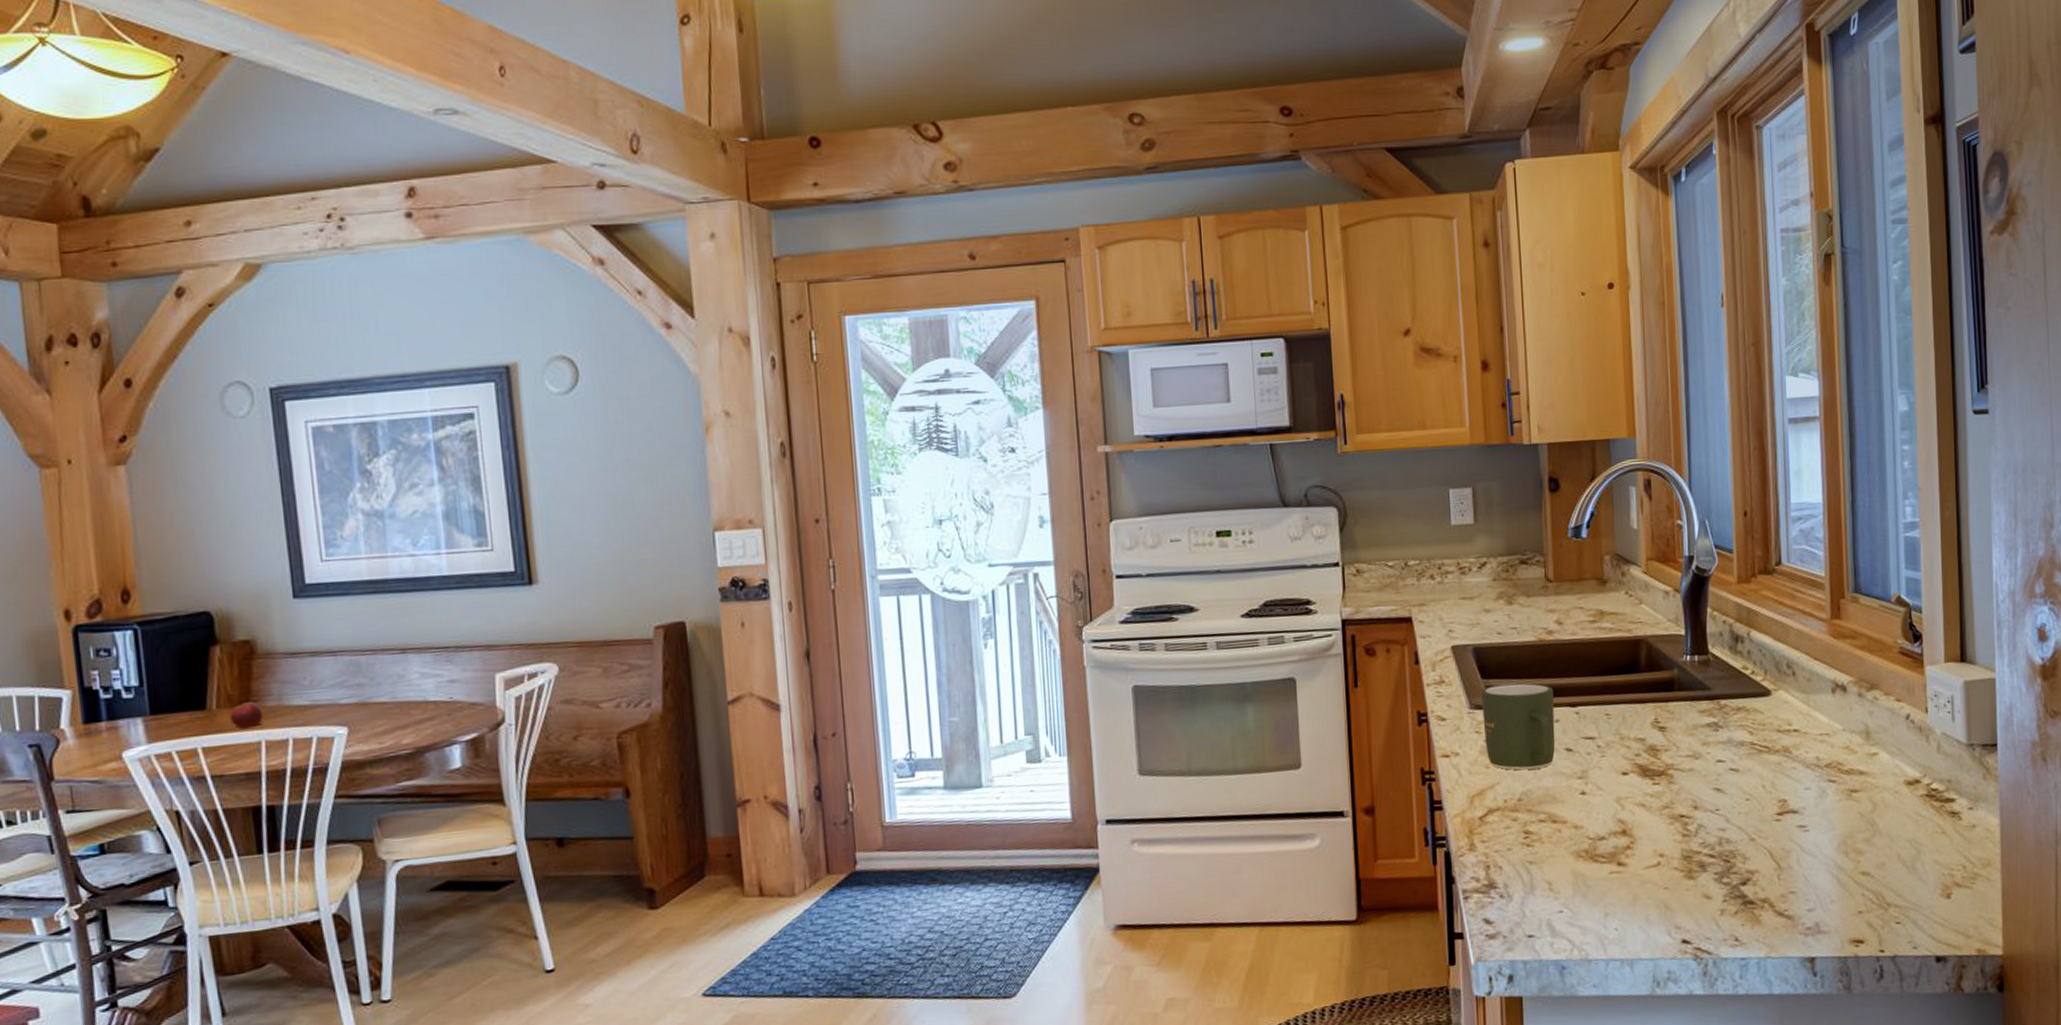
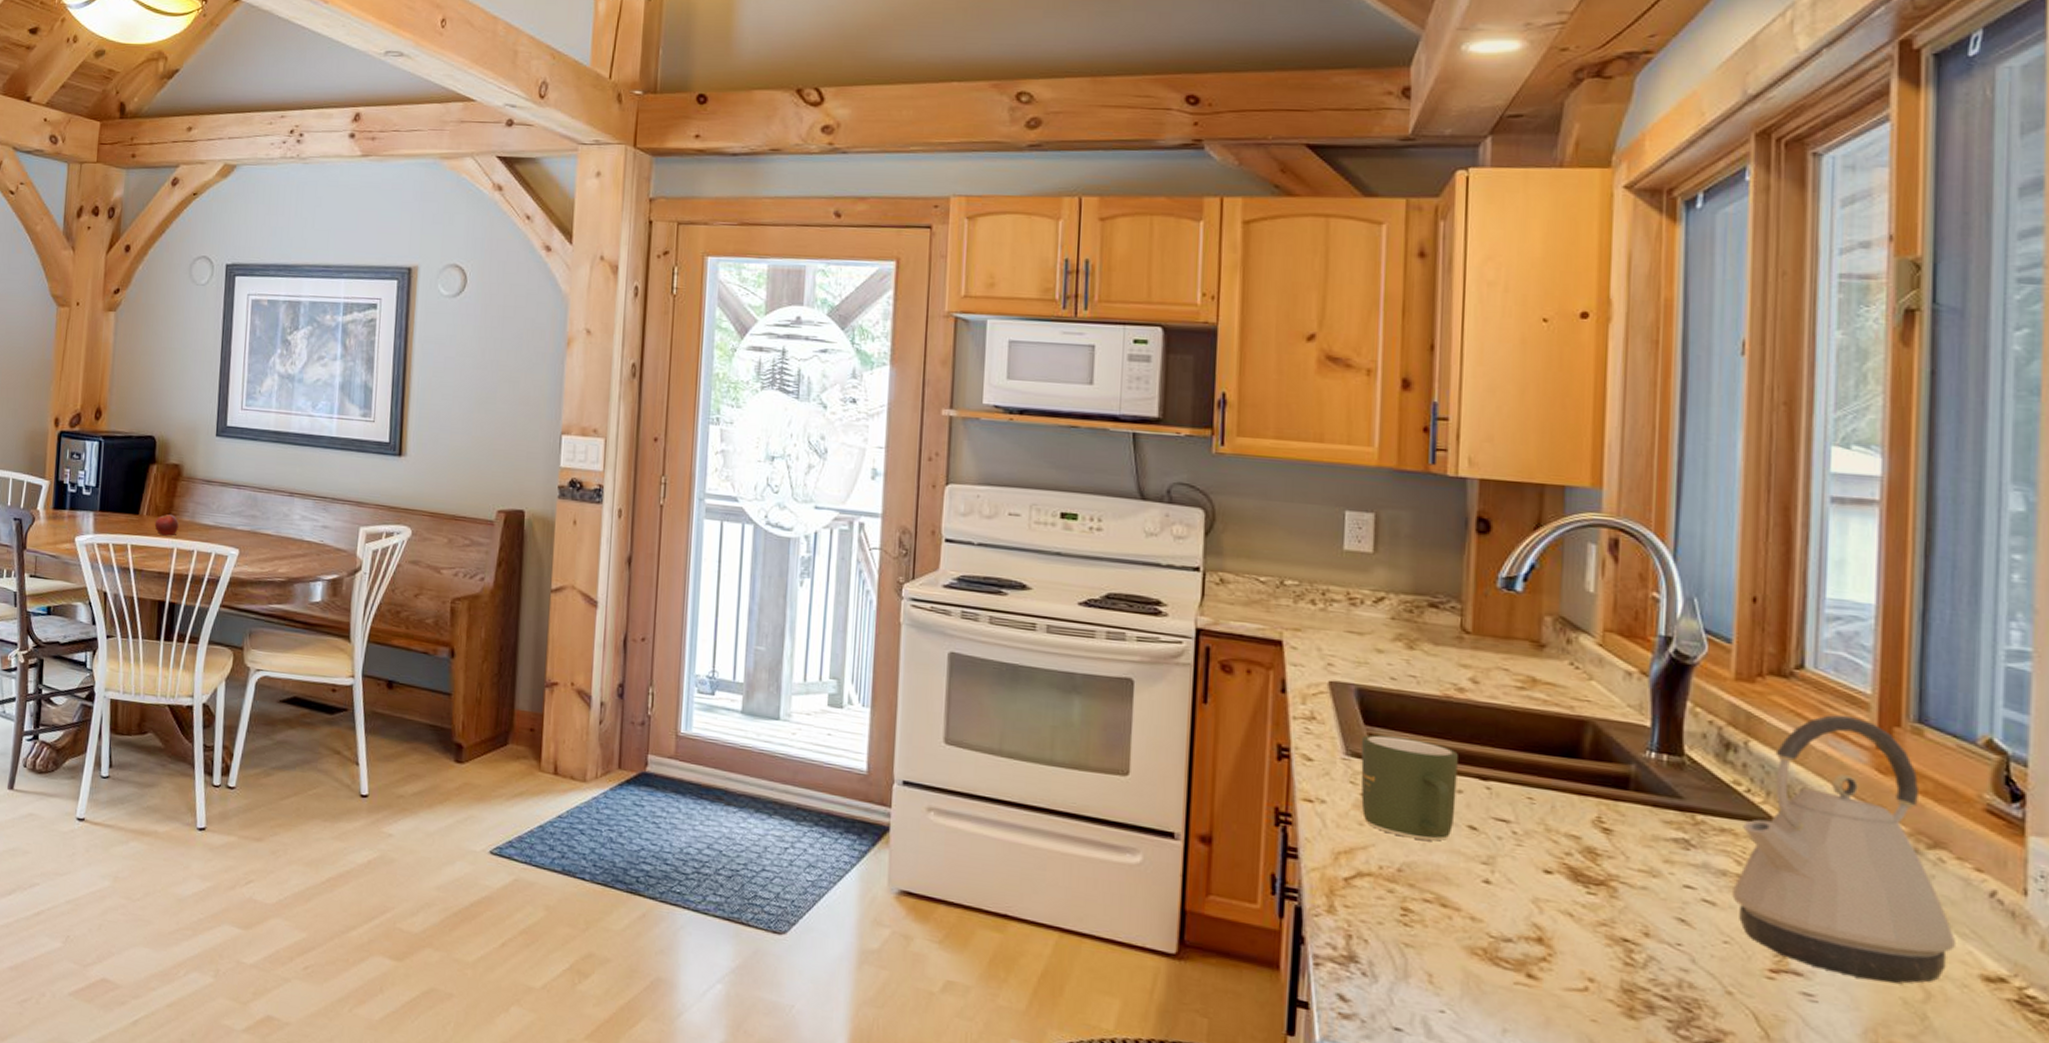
kettle: none [1749,596,1888,805] -> present [1732,715,1956,984]

